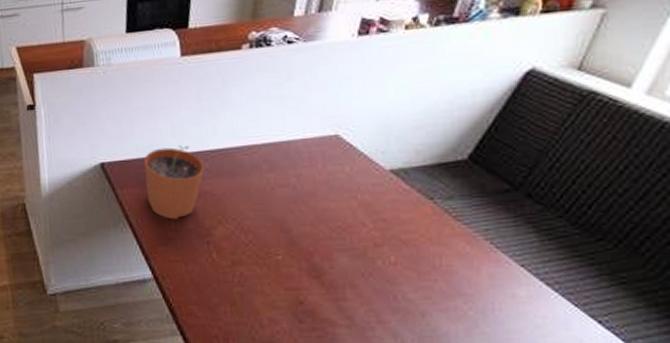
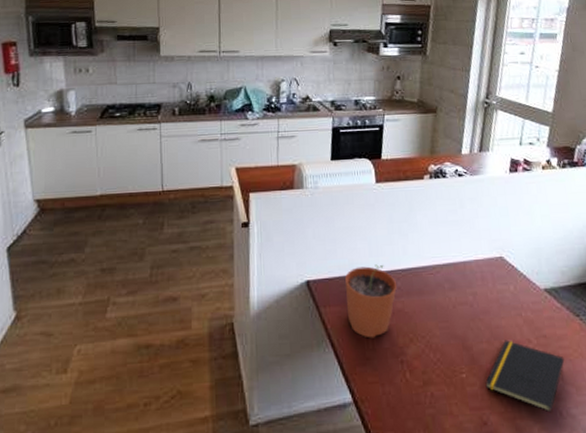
notepad: none [305,223,407,296] -> present [485,340,565,413]

